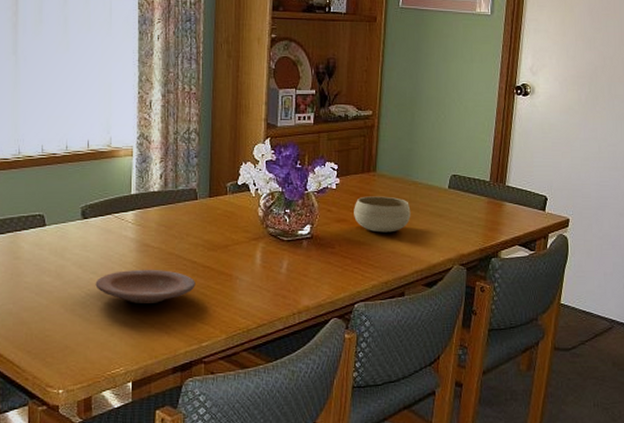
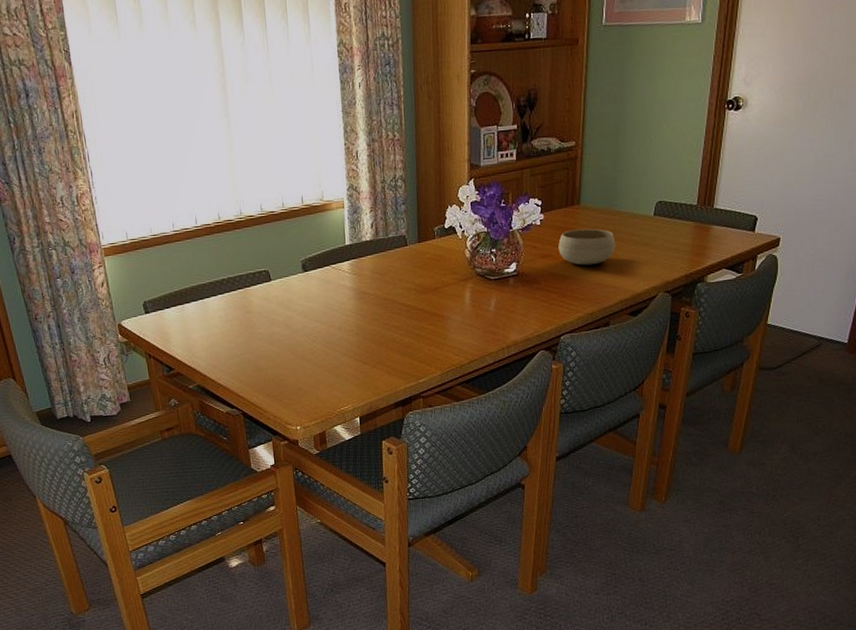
plate: present [95,269,195,303] -> none [320,314,410,347]

